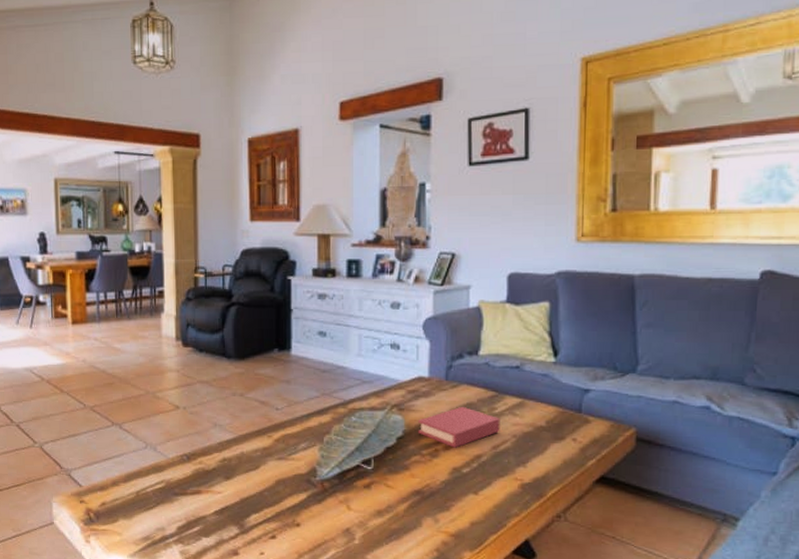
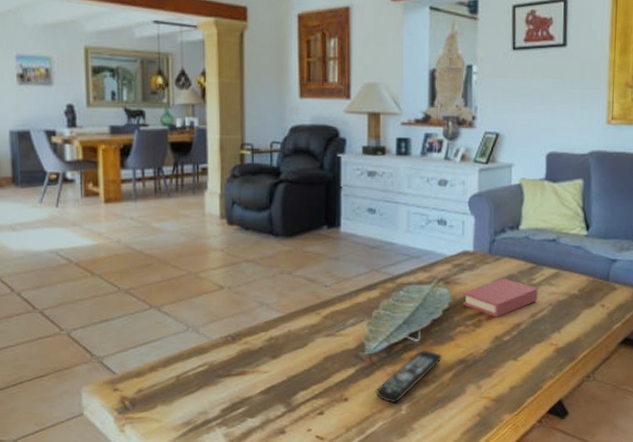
remote control: none [328,477,398,532] -> present [376,349,443,404]

